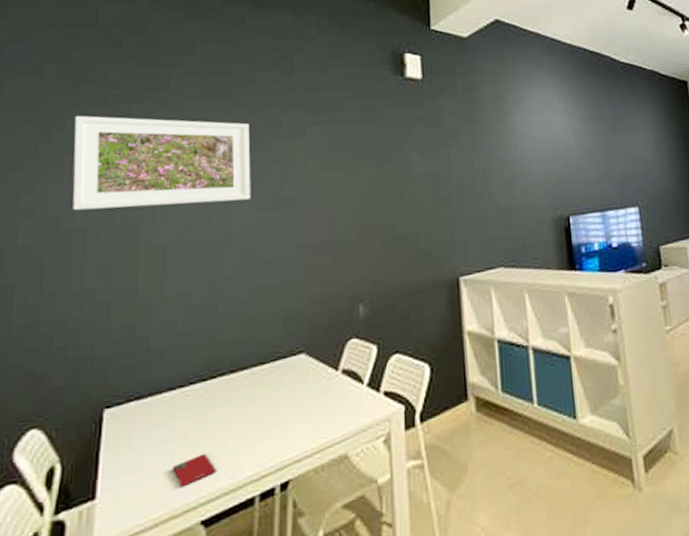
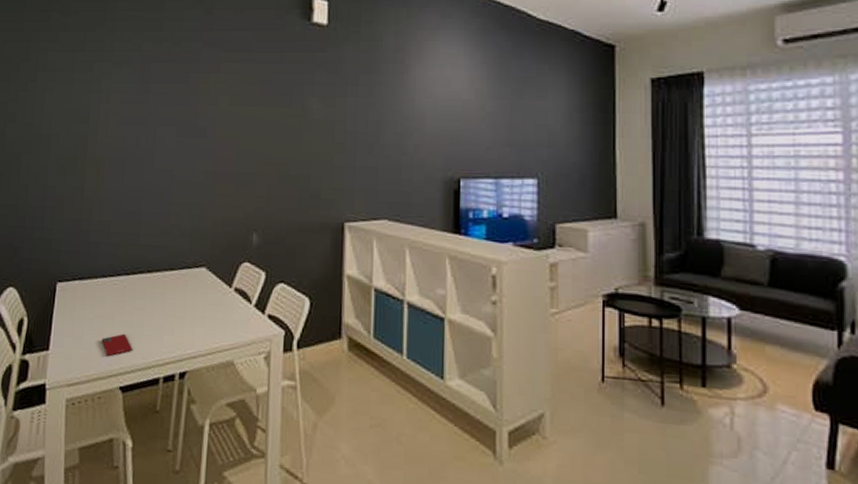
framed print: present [72,115,251,211] -> none [42,40,175,125]

